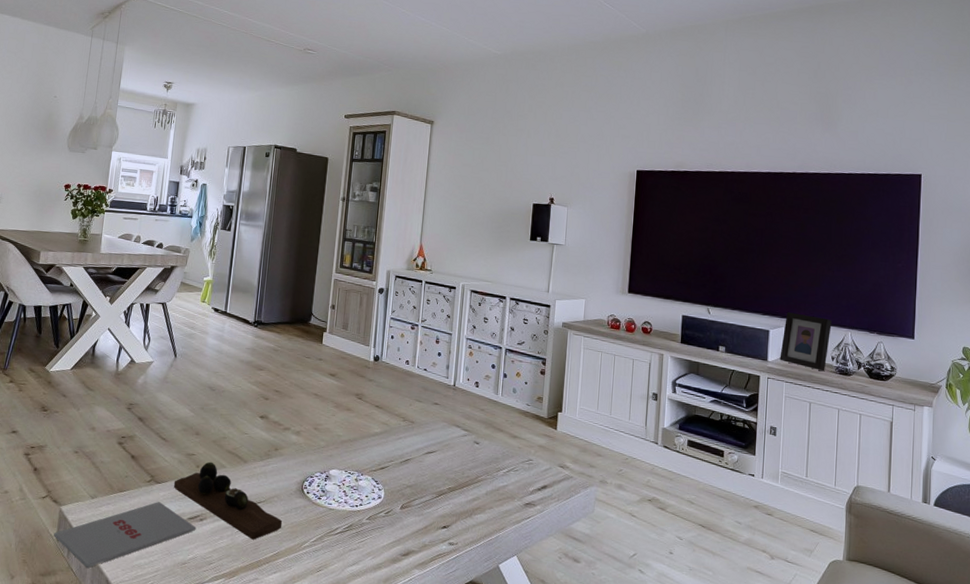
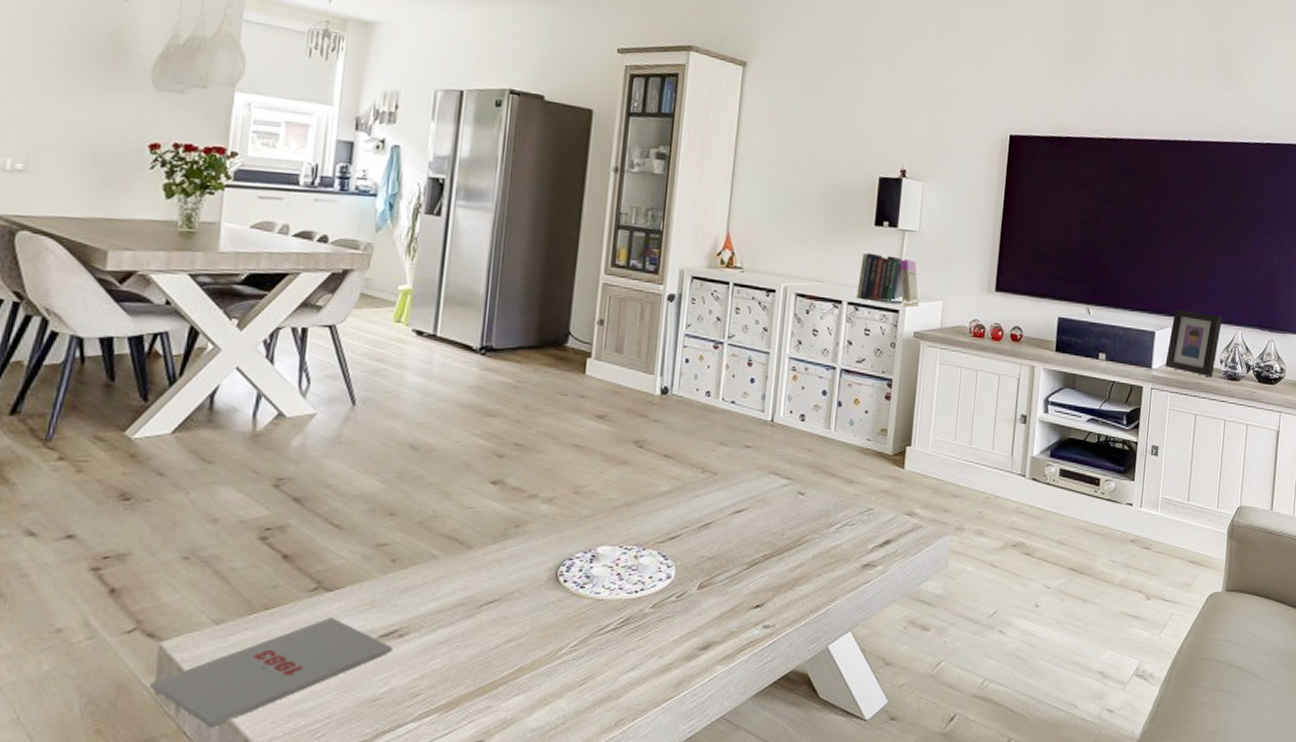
decorative tray: present [173,461,283,540] -> none [354,552,528,654]
books: none [517,261,566,304] -> present [856,253,919,308]

